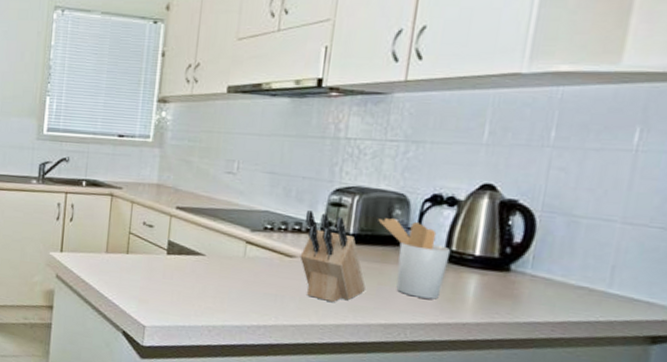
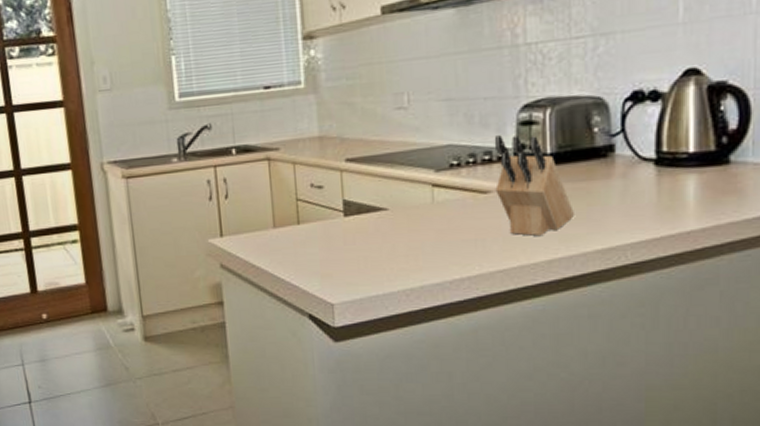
utensil holder: present [378,218,452,300] -> none [576,127,662,213]

